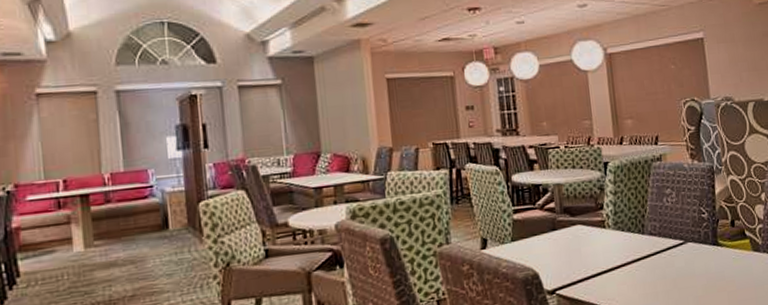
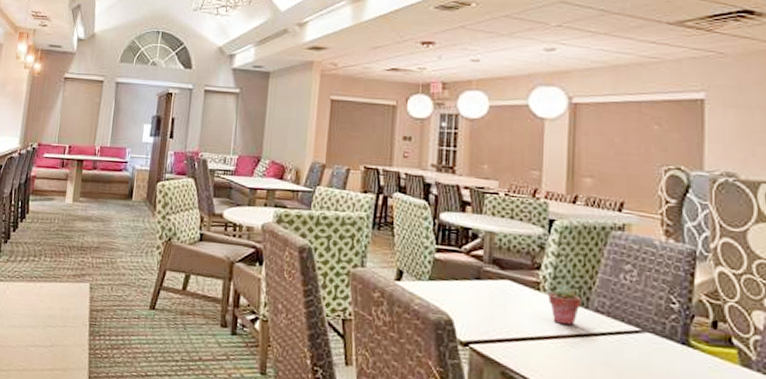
potted succulent: none [613,218,639,253] -> present [548,285,581,325]

